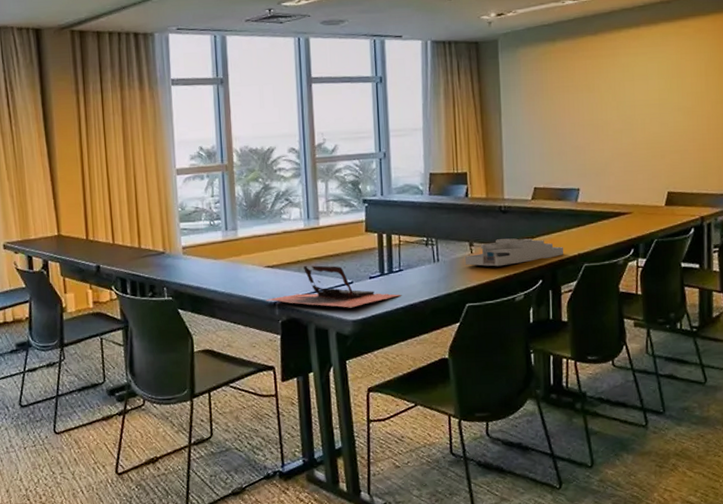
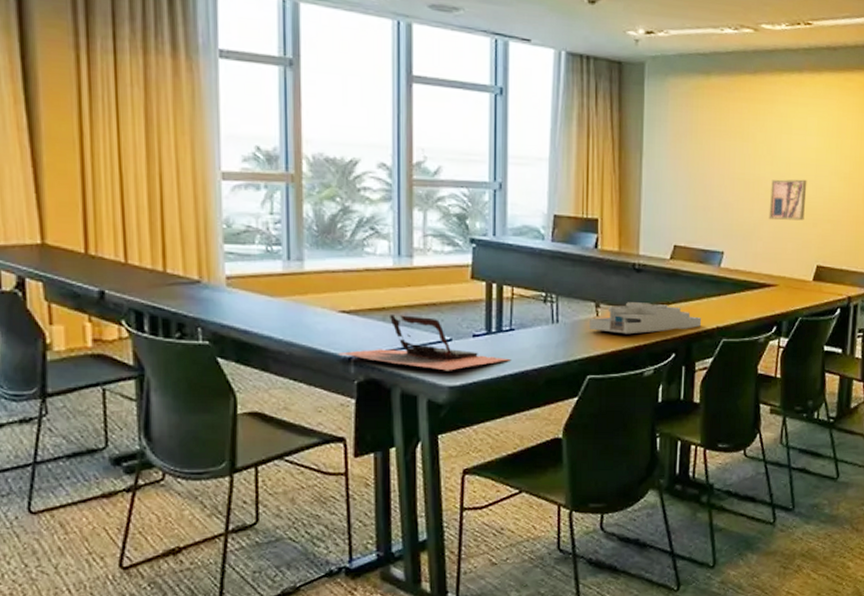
wall art: none [618,118,653,157] -> present [769,179,807,221]

